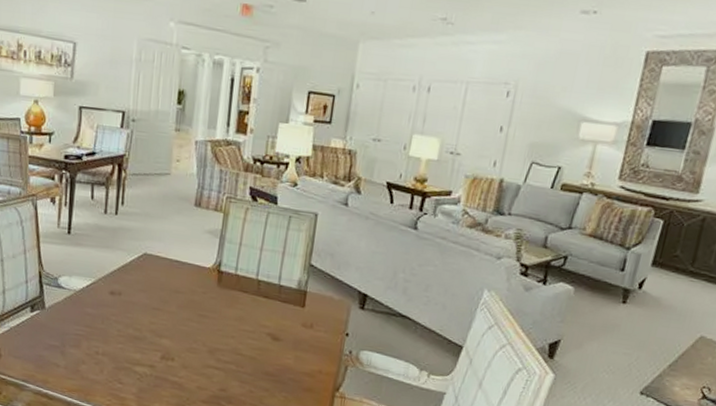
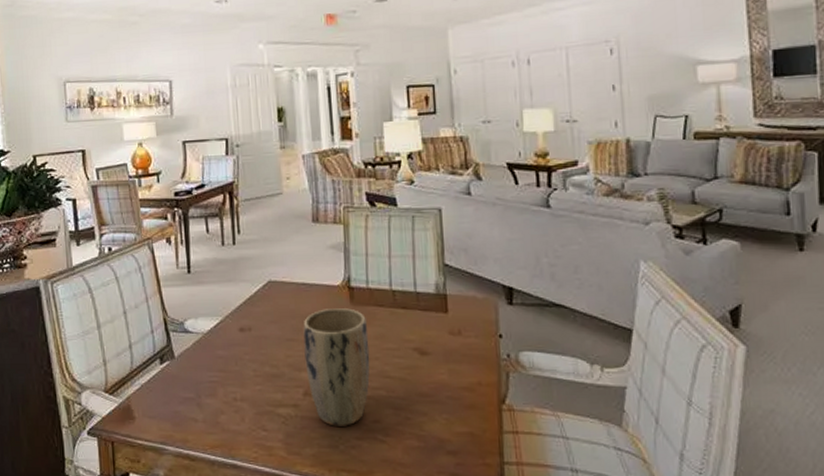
plant pot: none [166,286,230,390] -> present [303,308,370,426]

